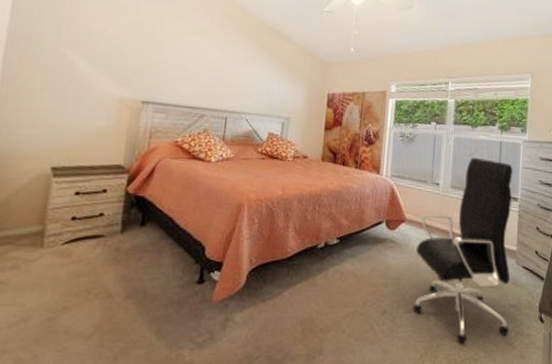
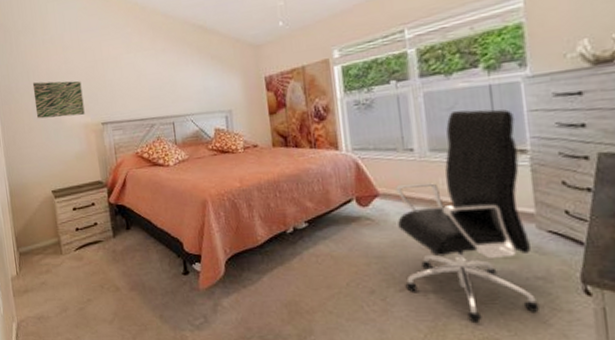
wall art: none [56,36,128,87] -> present [32,81,85,119]

